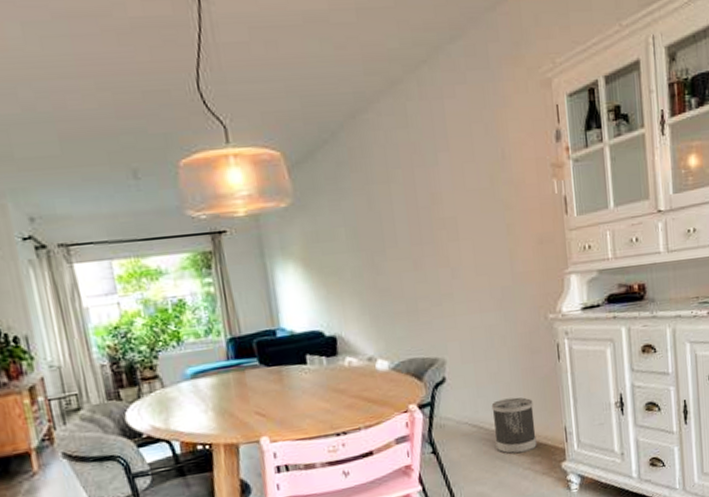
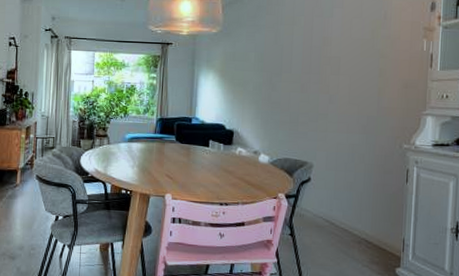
wastebasket: present [491,397,537,455] -> none [342,204,379,252]

